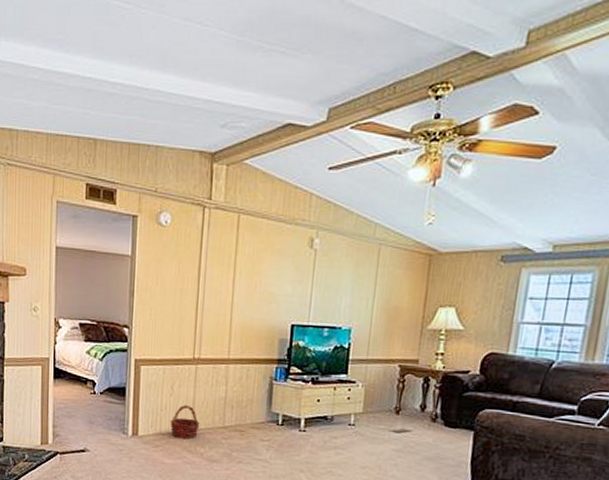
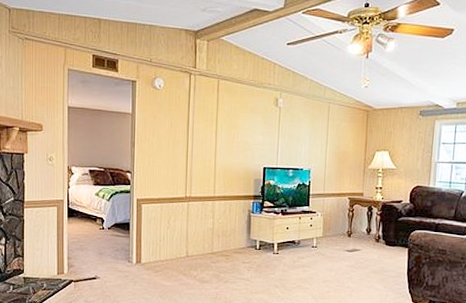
basket: present [170,404,200,439] -> none [167,235,193,265]

